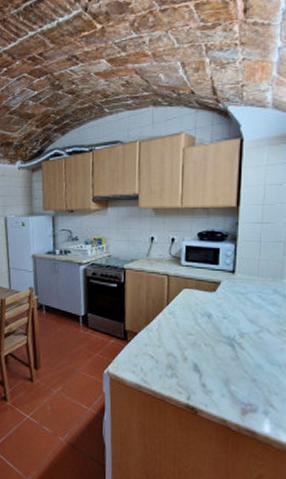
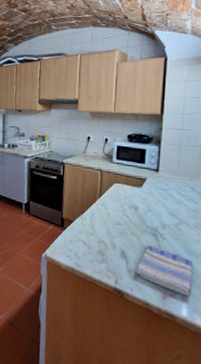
dish towel: none [209,356,276,411] -> present [134,245,193,296]

